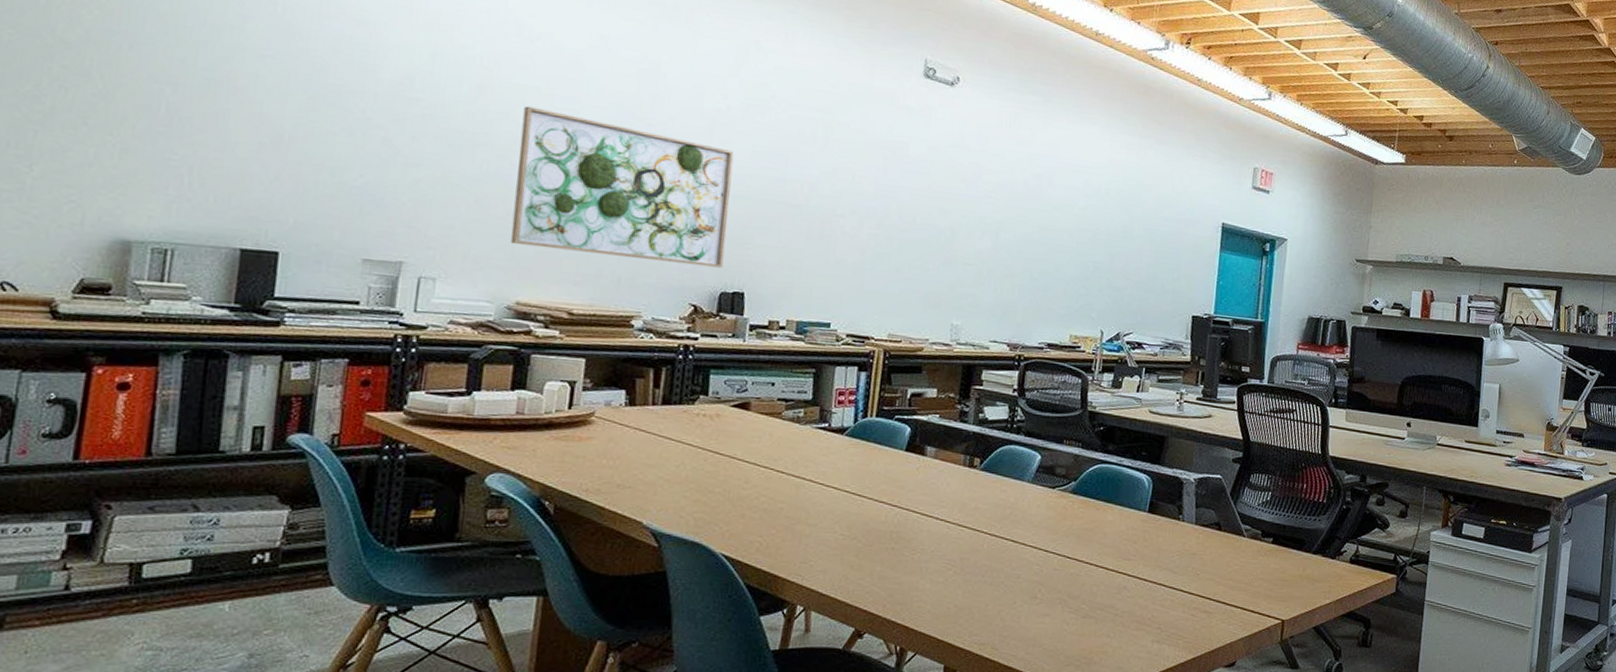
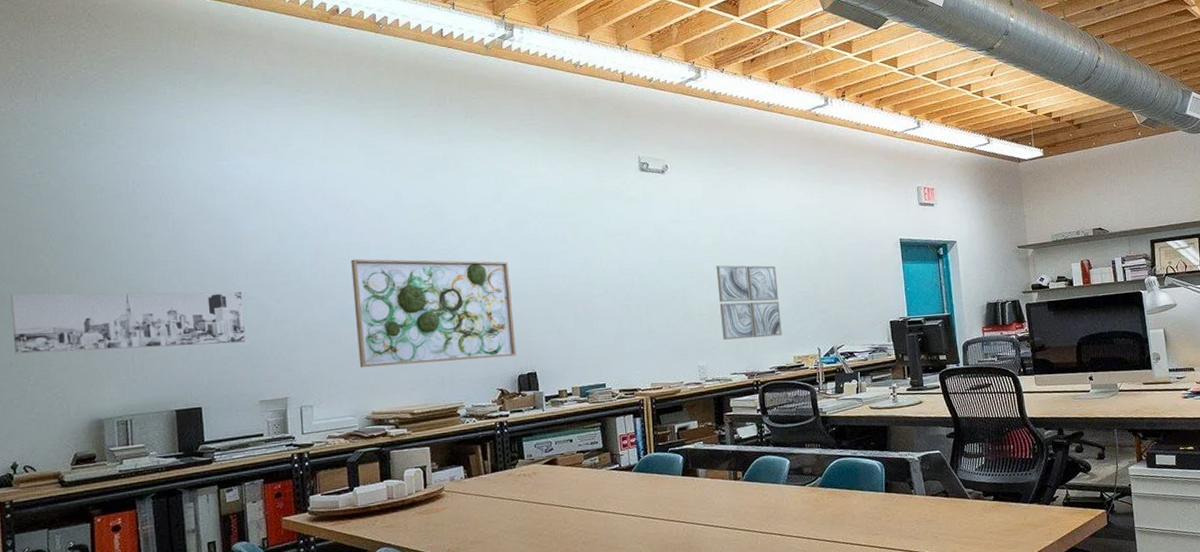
wall art: none [17,51,365,181] -> present [11,291,245,354]
wall art: none [988,209,1068,308] -> present [716,265,782,340]

